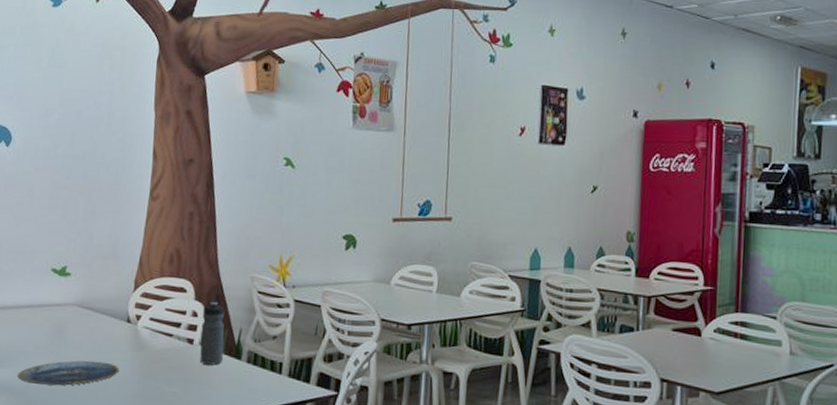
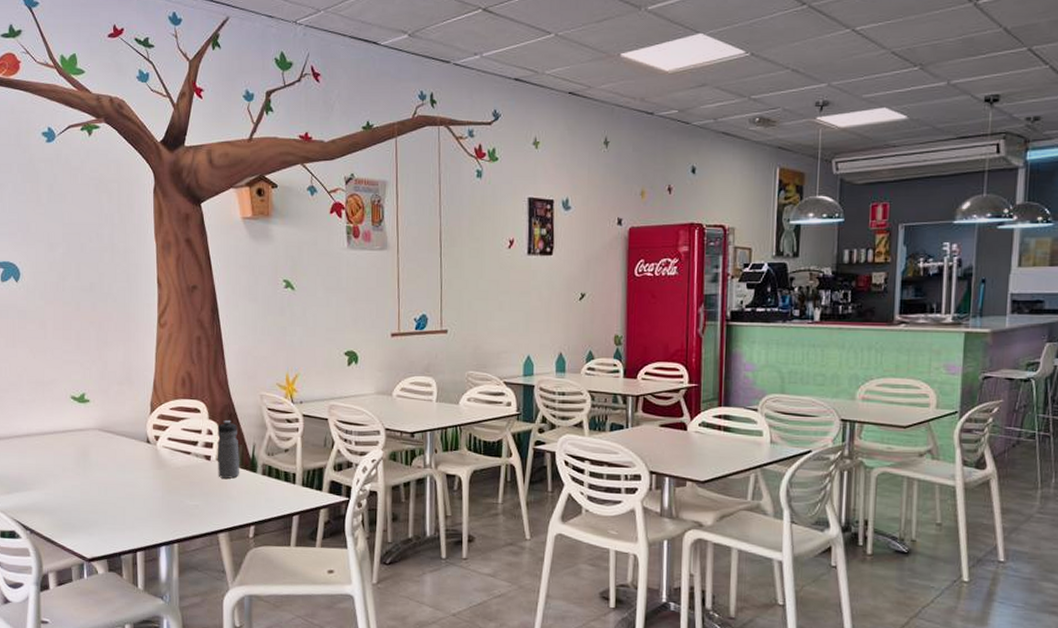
plate: present [17,360,120,386] -> none [49,480,144,505]

